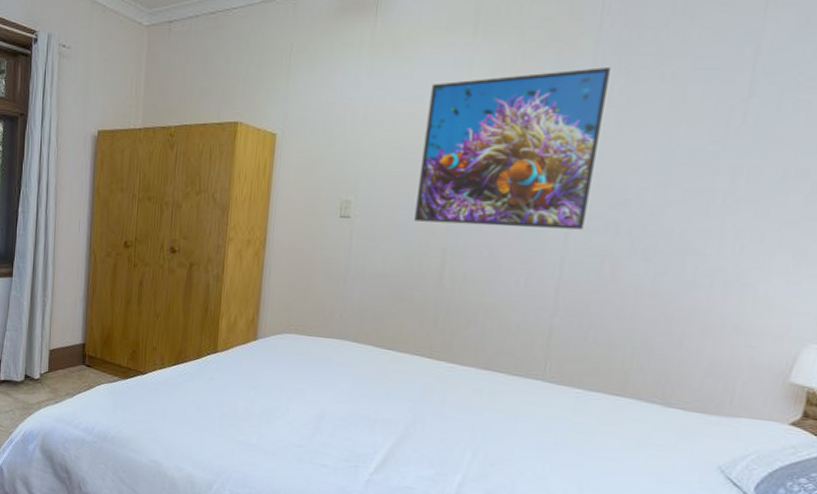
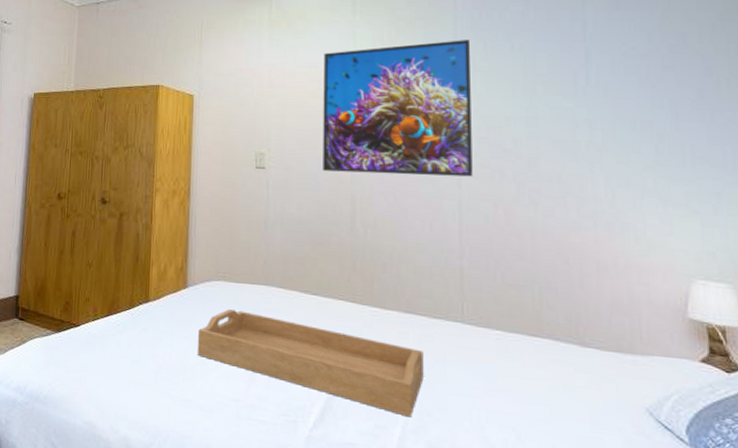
serving tray: none [263,361,496,467] -> present [197,309,424,418]

